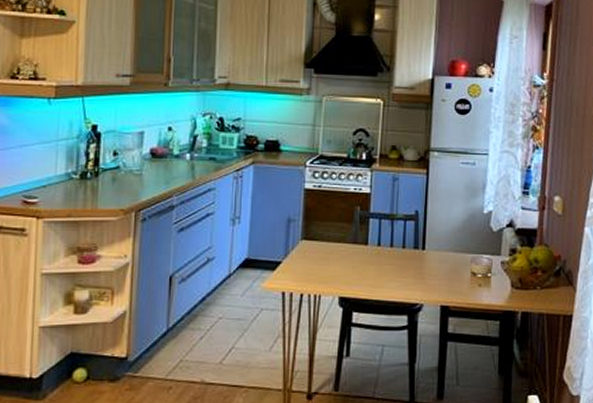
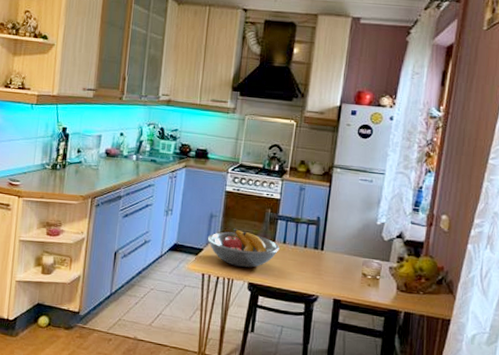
fruit bowl: none [287,234,374,279] -> present [208,229,280,268]

